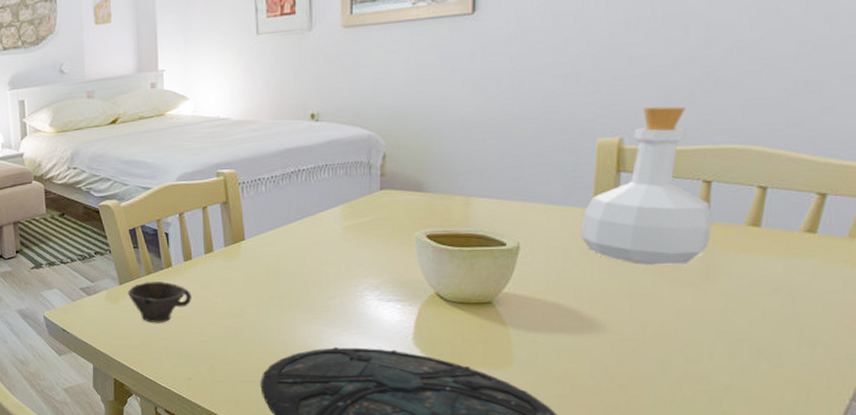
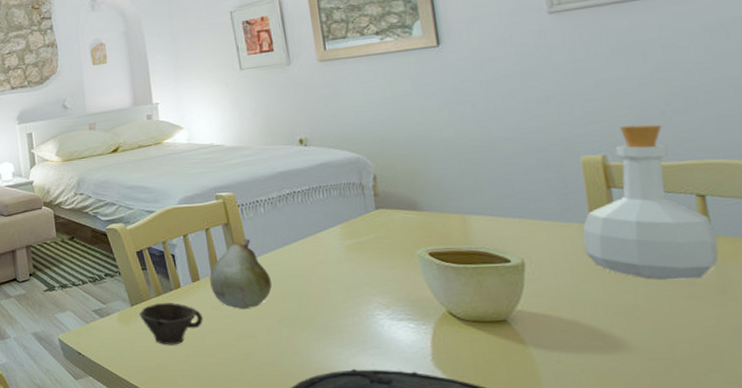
fruit: none [202,218,264,289] -> present [209,238,272,310]

